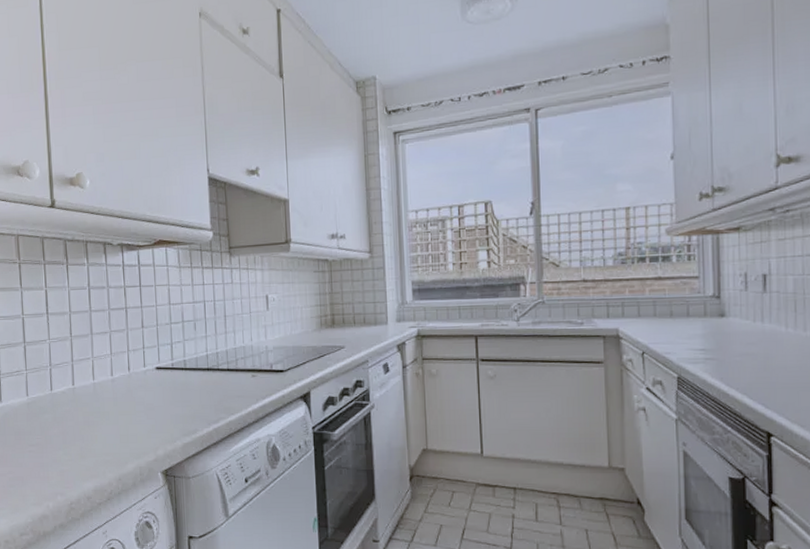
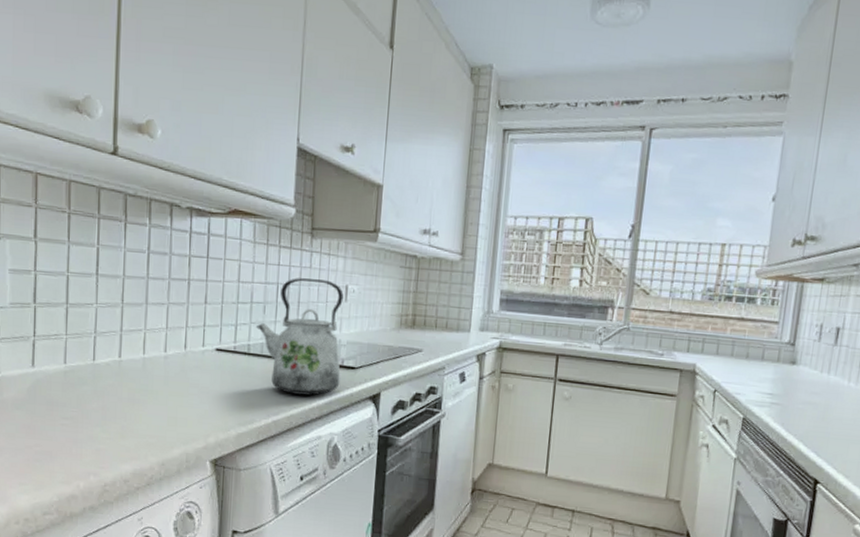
kettle: none [189,293,271,402] -> present [255,278,344,396]

